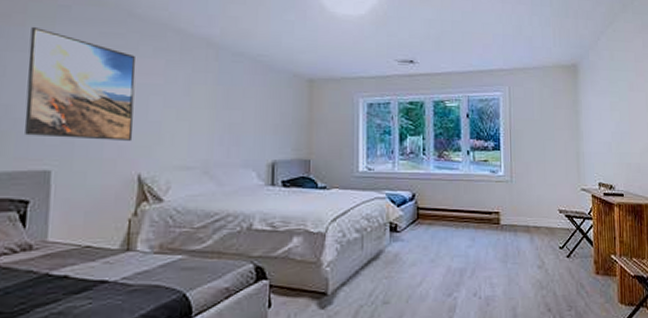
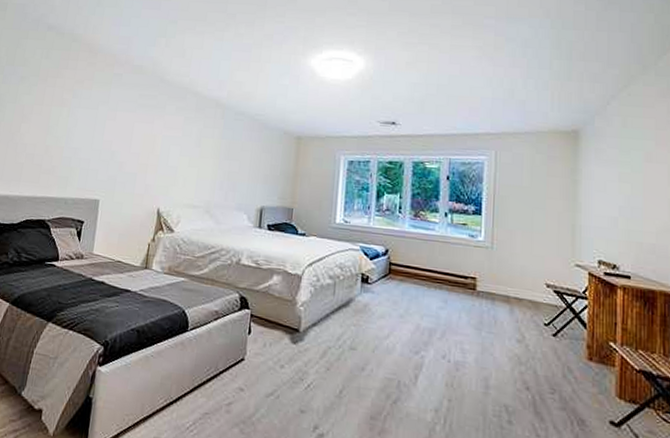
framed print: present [24,26,136,141] -> none [85,89,163,181]

